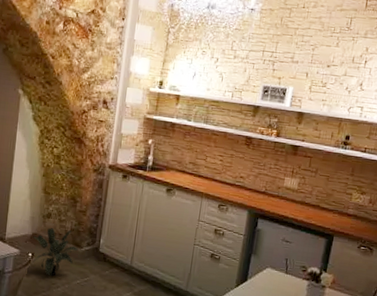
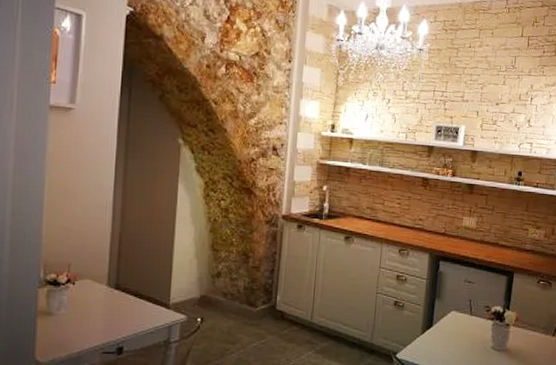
potted plant: present [32,228,79,277] -> none [200,288,254,343]

